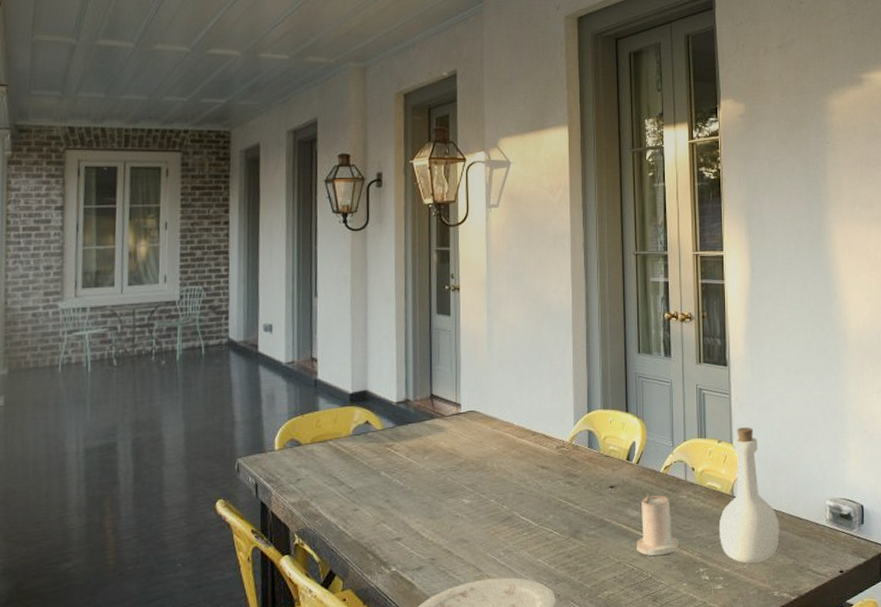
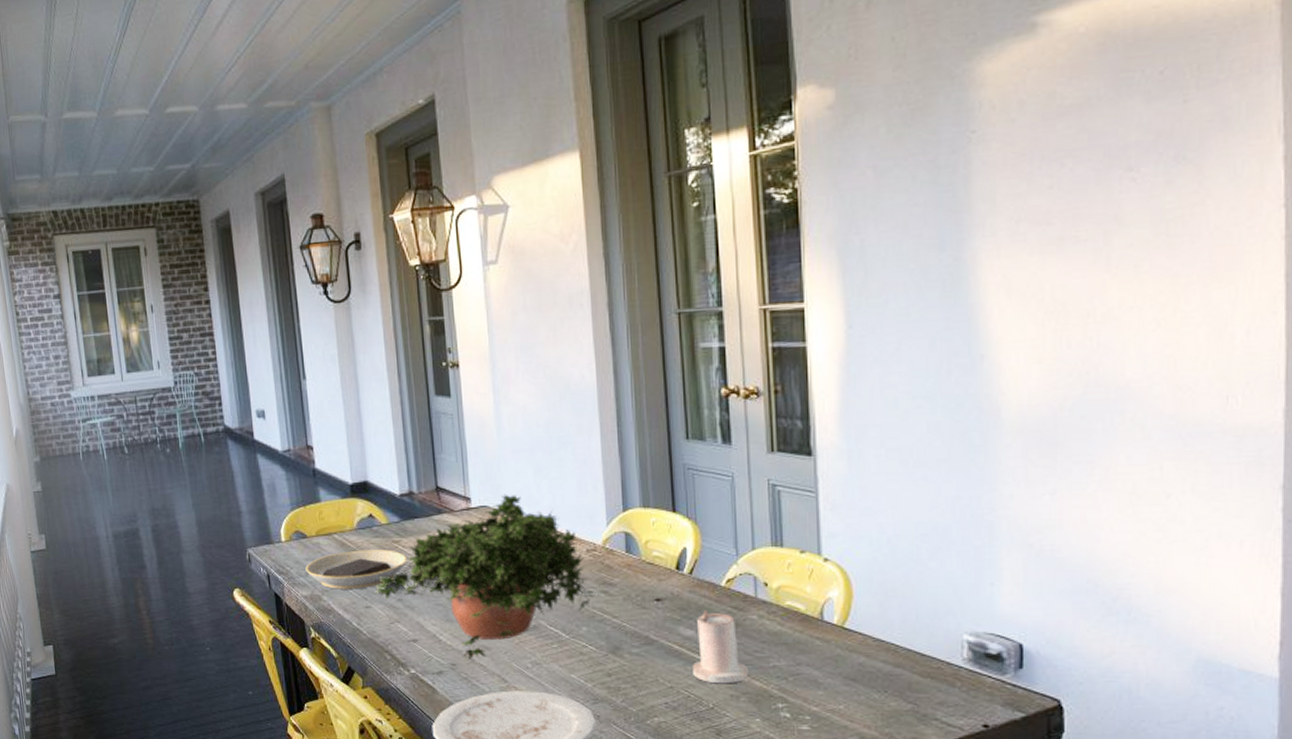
plate: none [296,453,397,495] -> present [305,549,406,589]
potted plant: none [365,400,562,552] -> present [375,494,596,659]
bottle: present [719,427,779,564] -> none [804,535,891,704]

